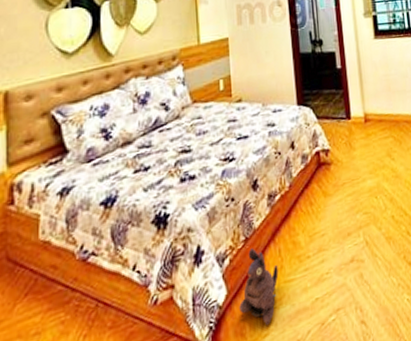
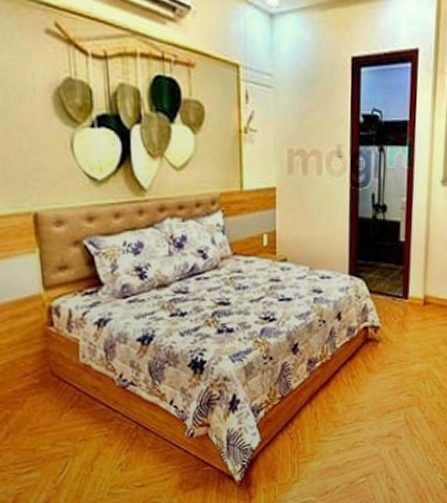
plush toy: present [239,248,279,325] -> none [272,406,313,474]

